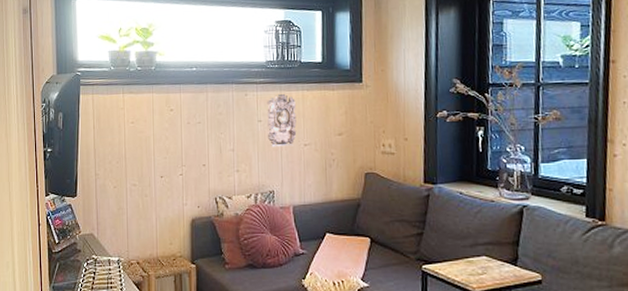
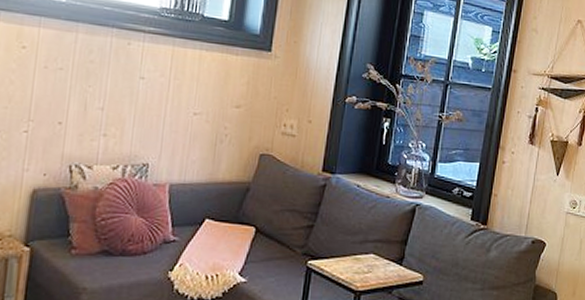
wall ornament: present [267,93,297,147] -> none [149,49,191,114]

